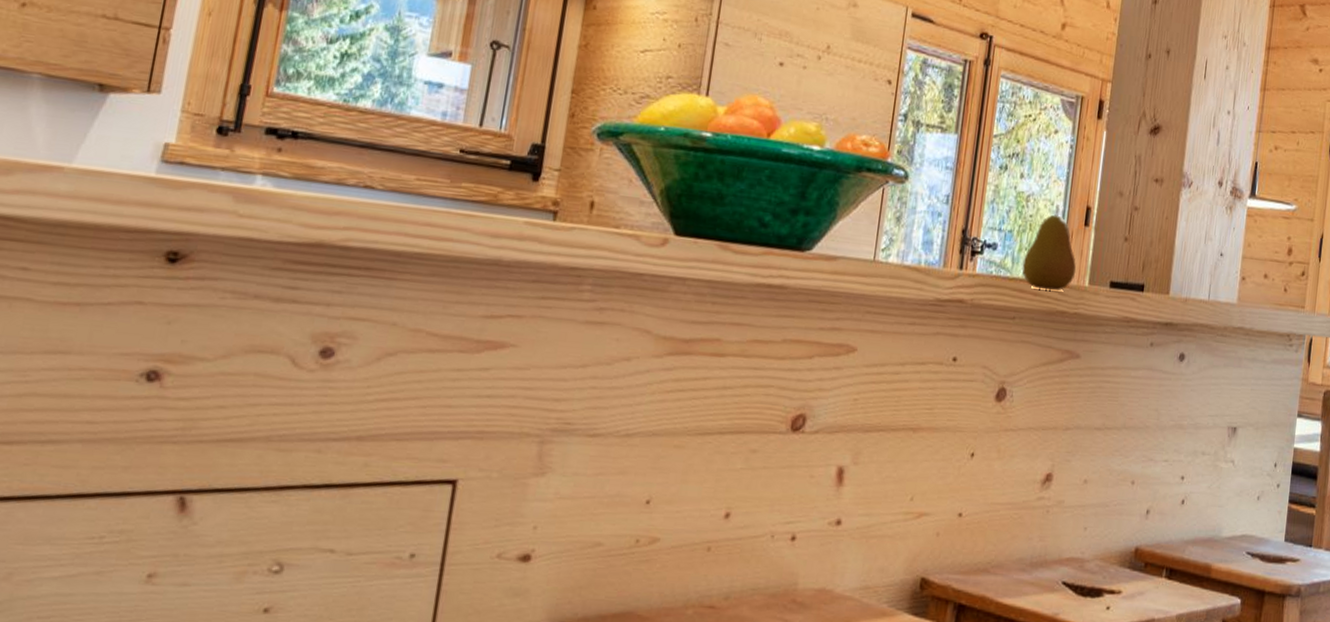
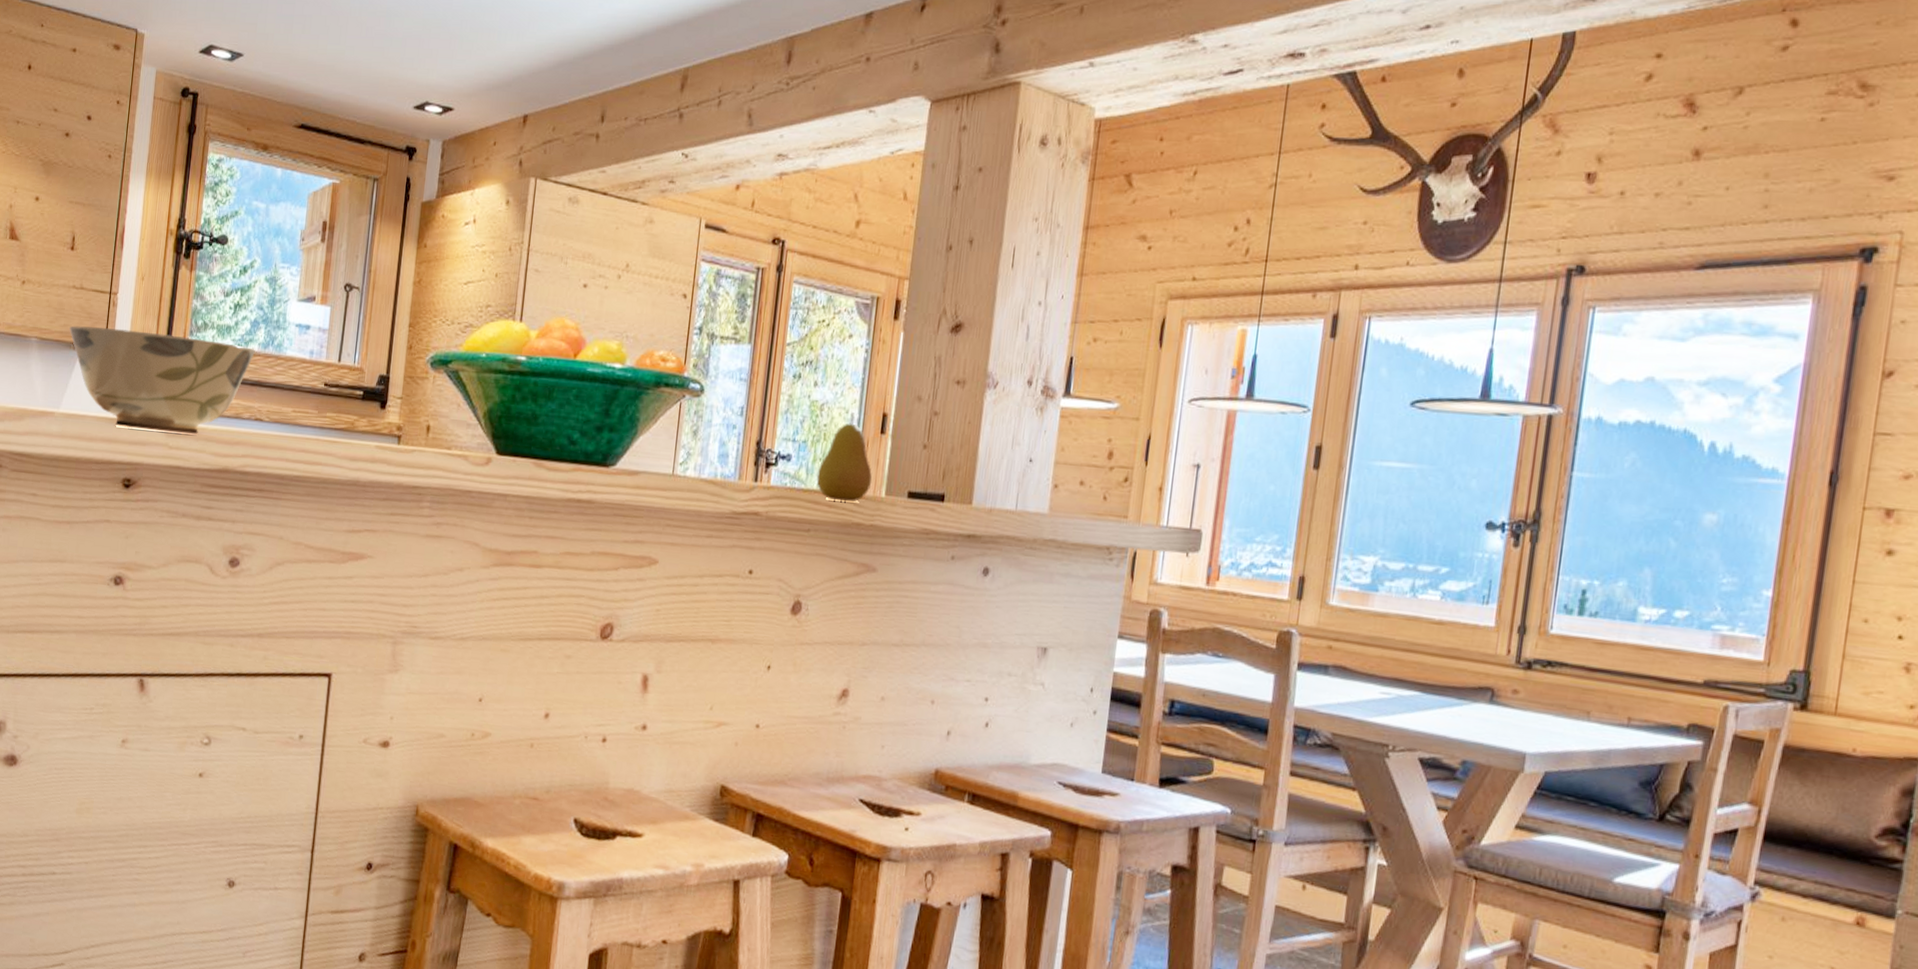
bowl: none [93,63,367,201] -> present [69,326,255,434]

